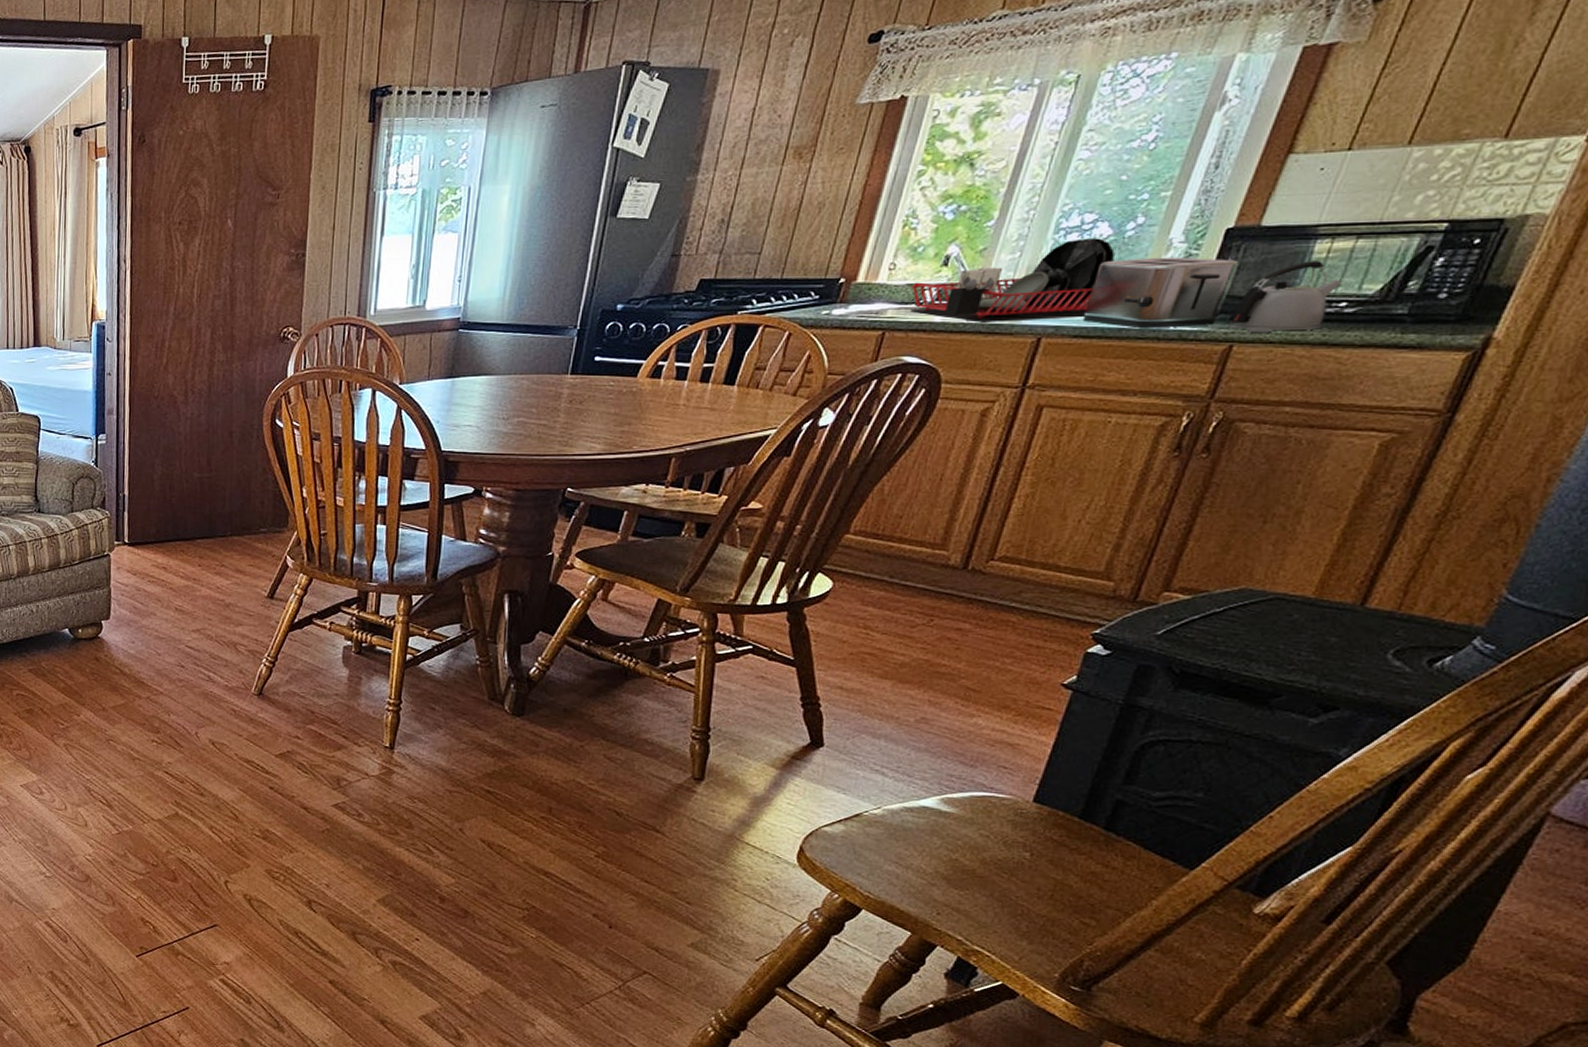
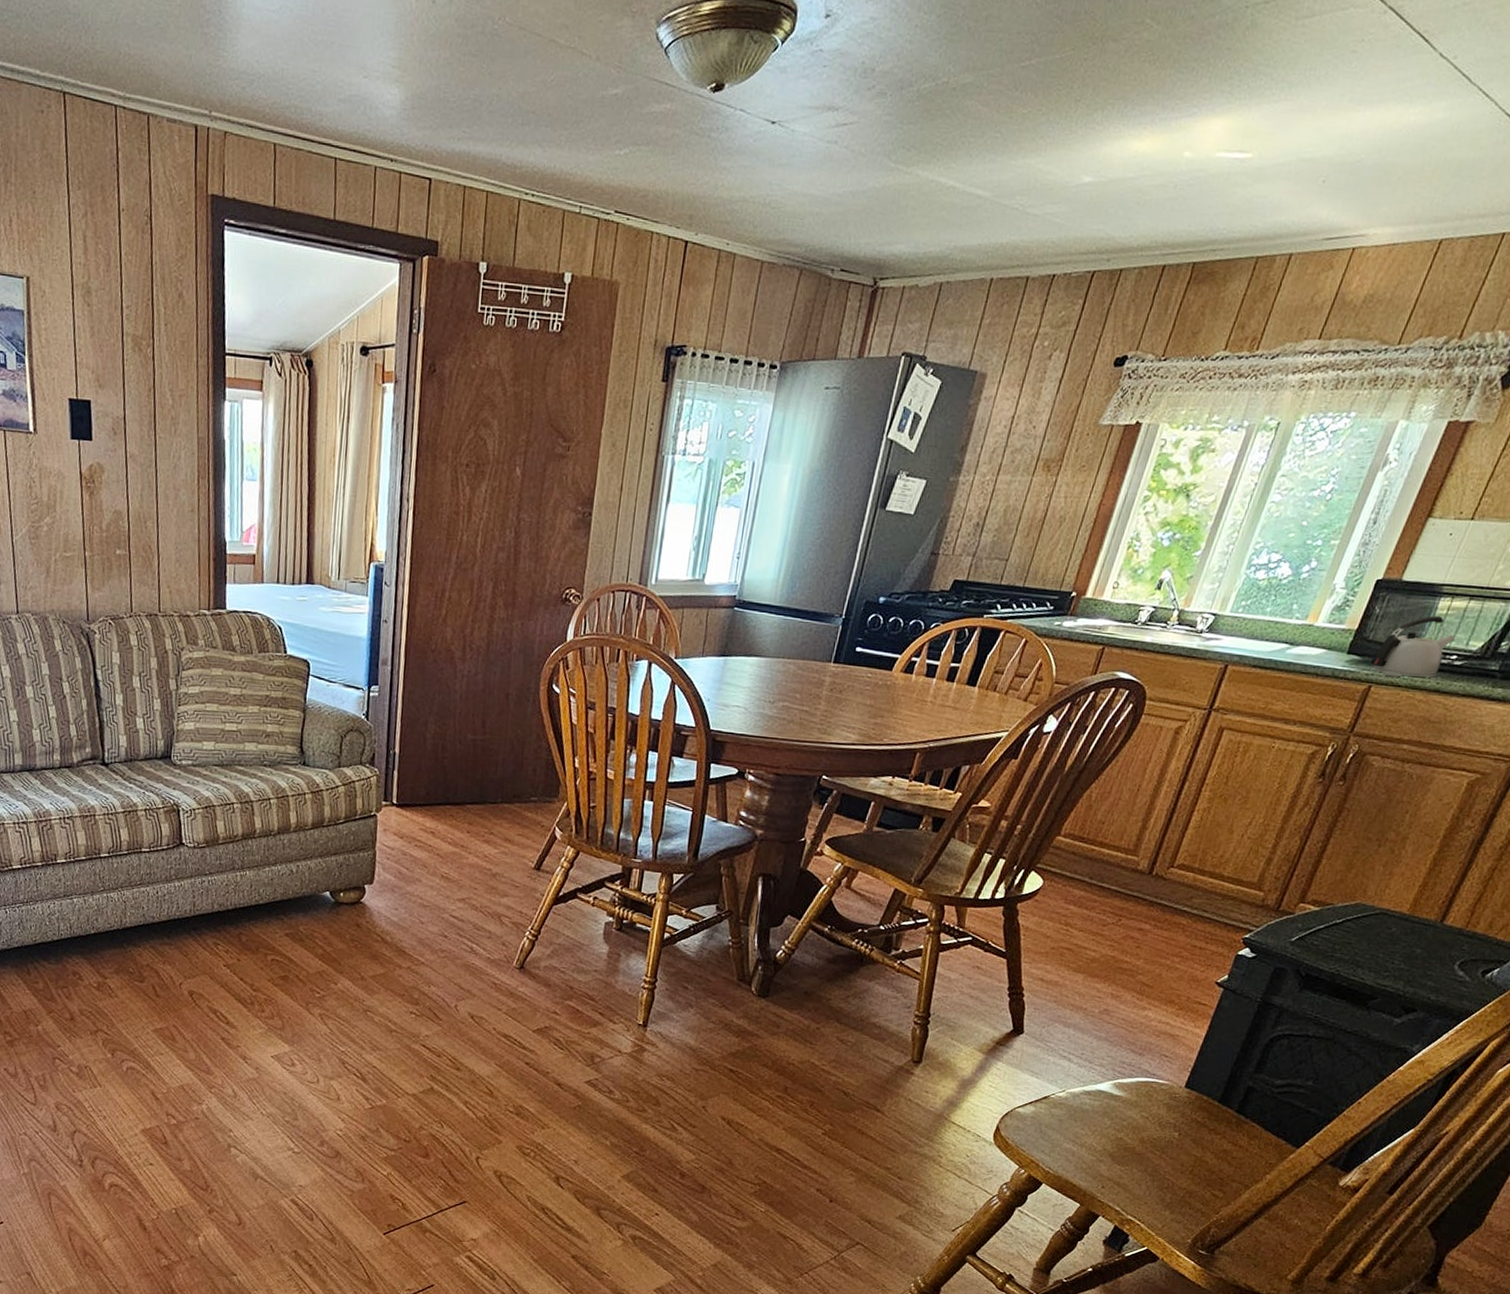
dish rack: present [911,238,1115,323] -> none [1127,576,1292,649]
toaster: present [1082,257,1239,329] -> none [1261,598,1383,666]

